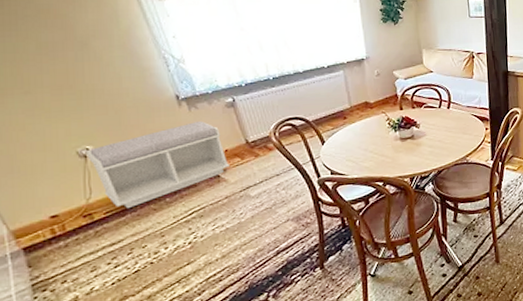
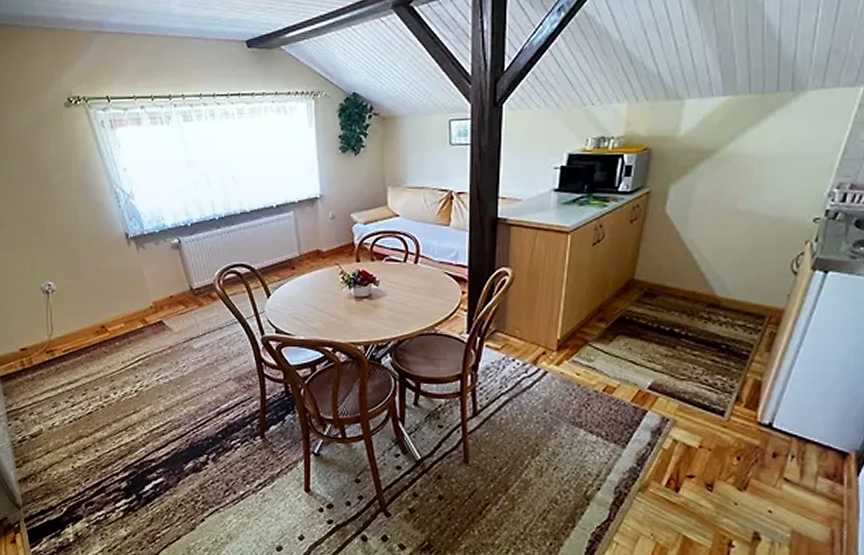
bench: present [86,121,229,209] -> none [49,263,174,349]

